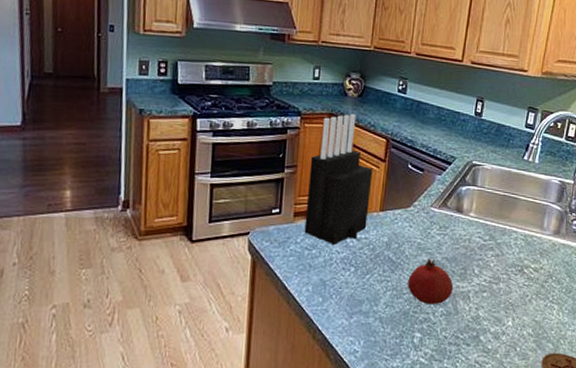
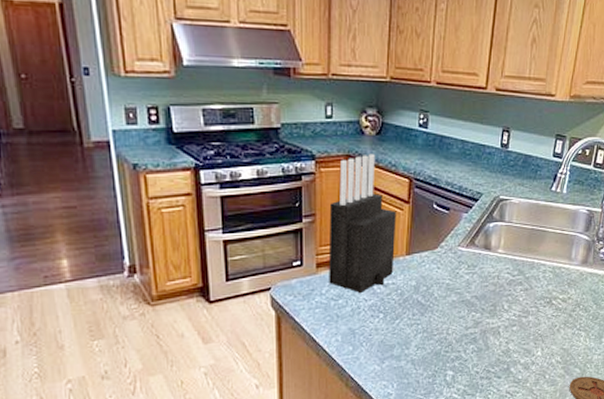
fruit: present [407,258,454,304] -> none [438,298,484,343]

